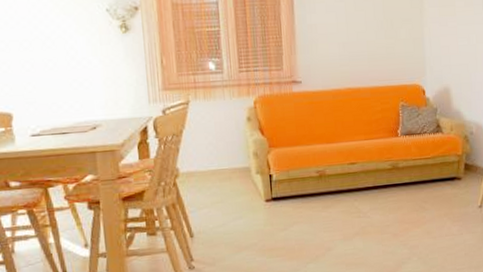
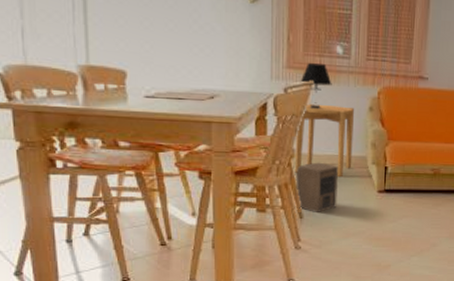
table lamp: none [177,81,208,126] -> present [300,62,332,109]
side table: none [178,120,237,192] -> present [294,103,355,178]
speaker: none [182,178,226,231] -> present [295,162,338,214]

